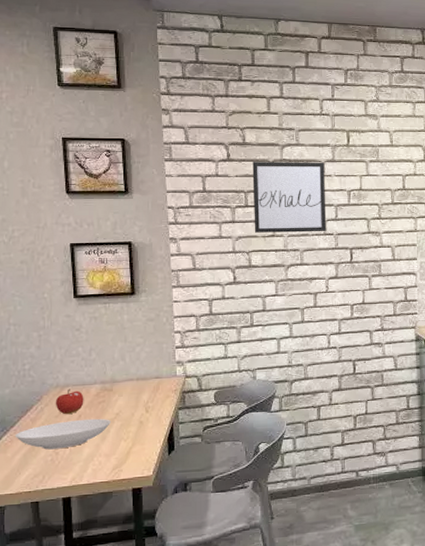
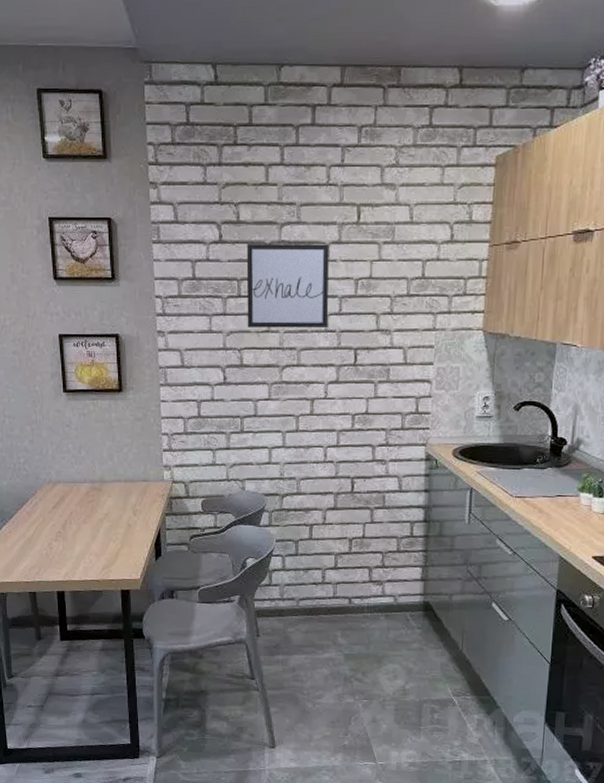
bowl: present [14,418,112,450] -> none [13,516,101,544]
fruit: present [55,388,84,415] -> none [48,485,75,511]

